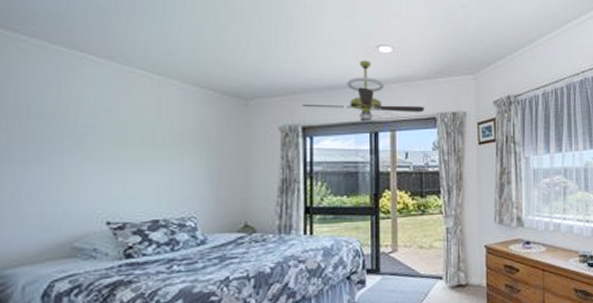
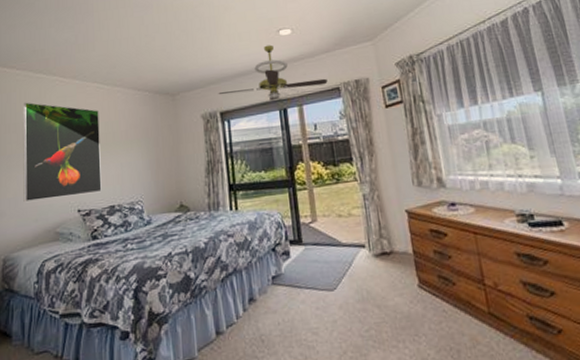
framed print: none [25,79,144,207] -> present [23,102,102,202]

